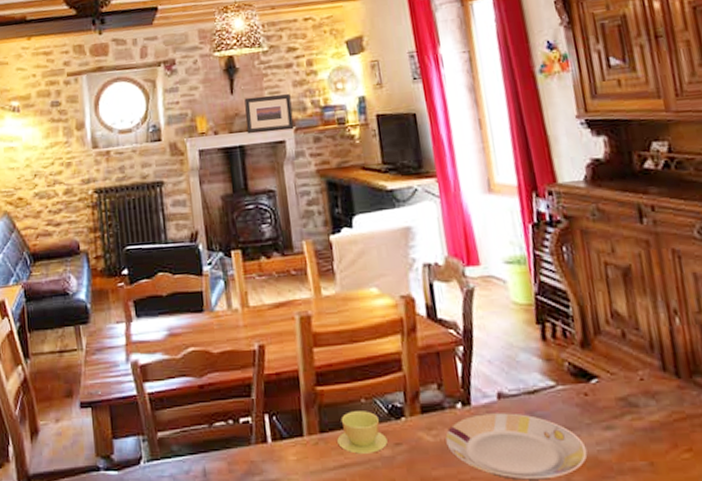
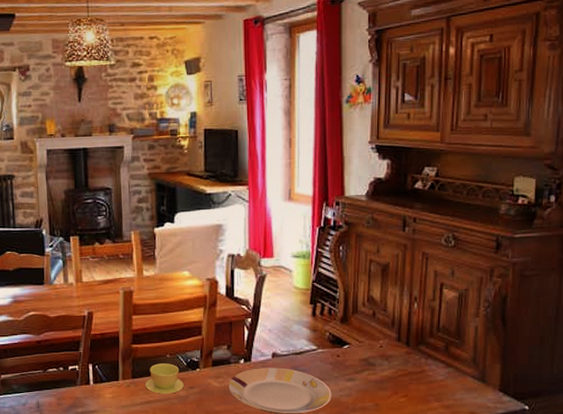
picture frame: present [244,94,295,134] -> none [90,105,133,139]

